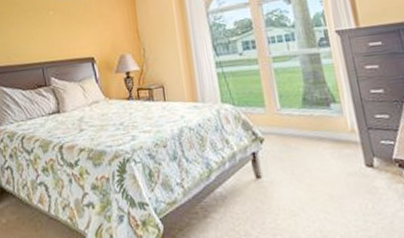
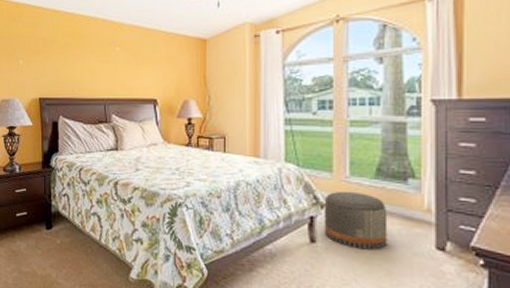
pouf: none [262,122,325,178] -> present [324,191,388,250]

